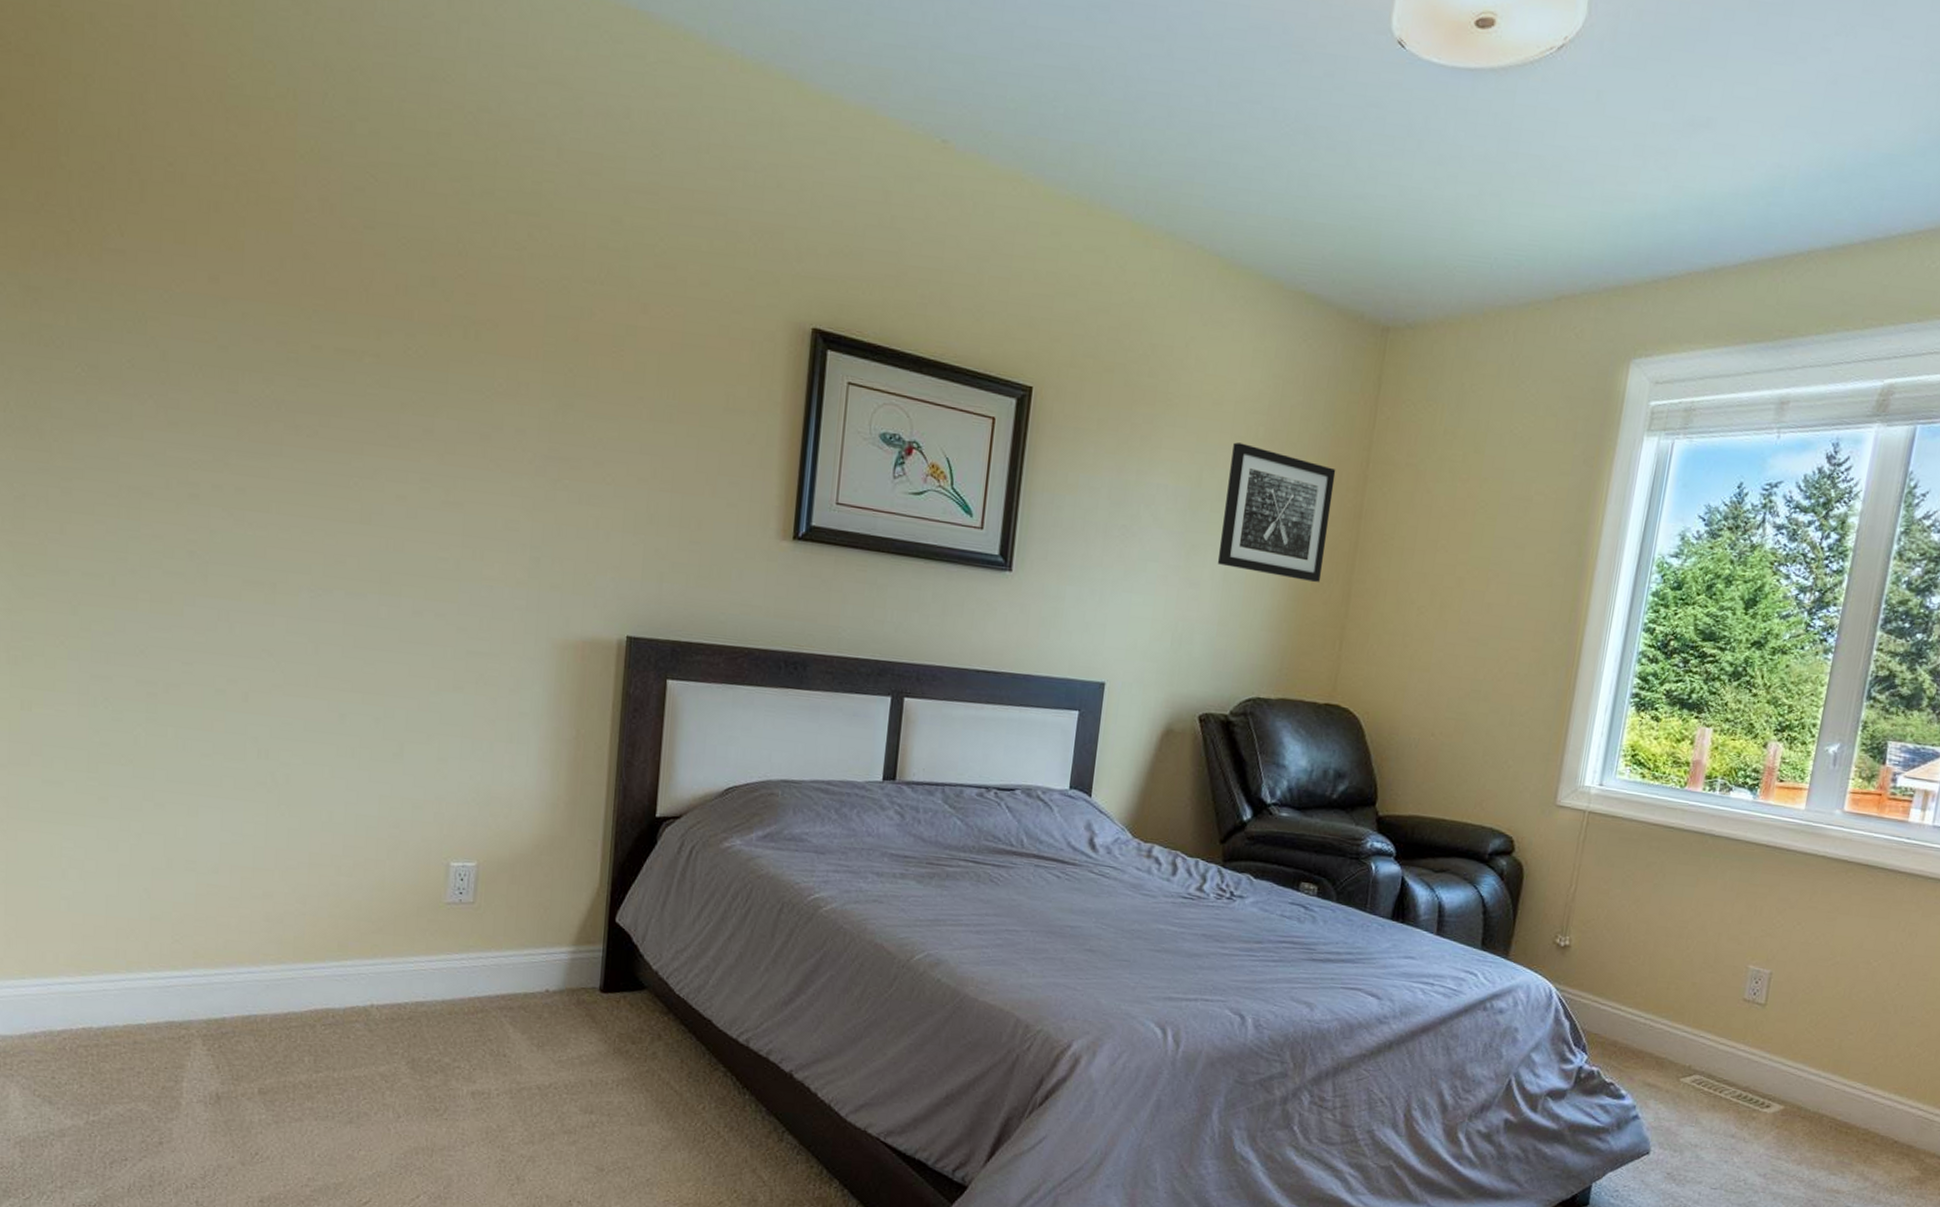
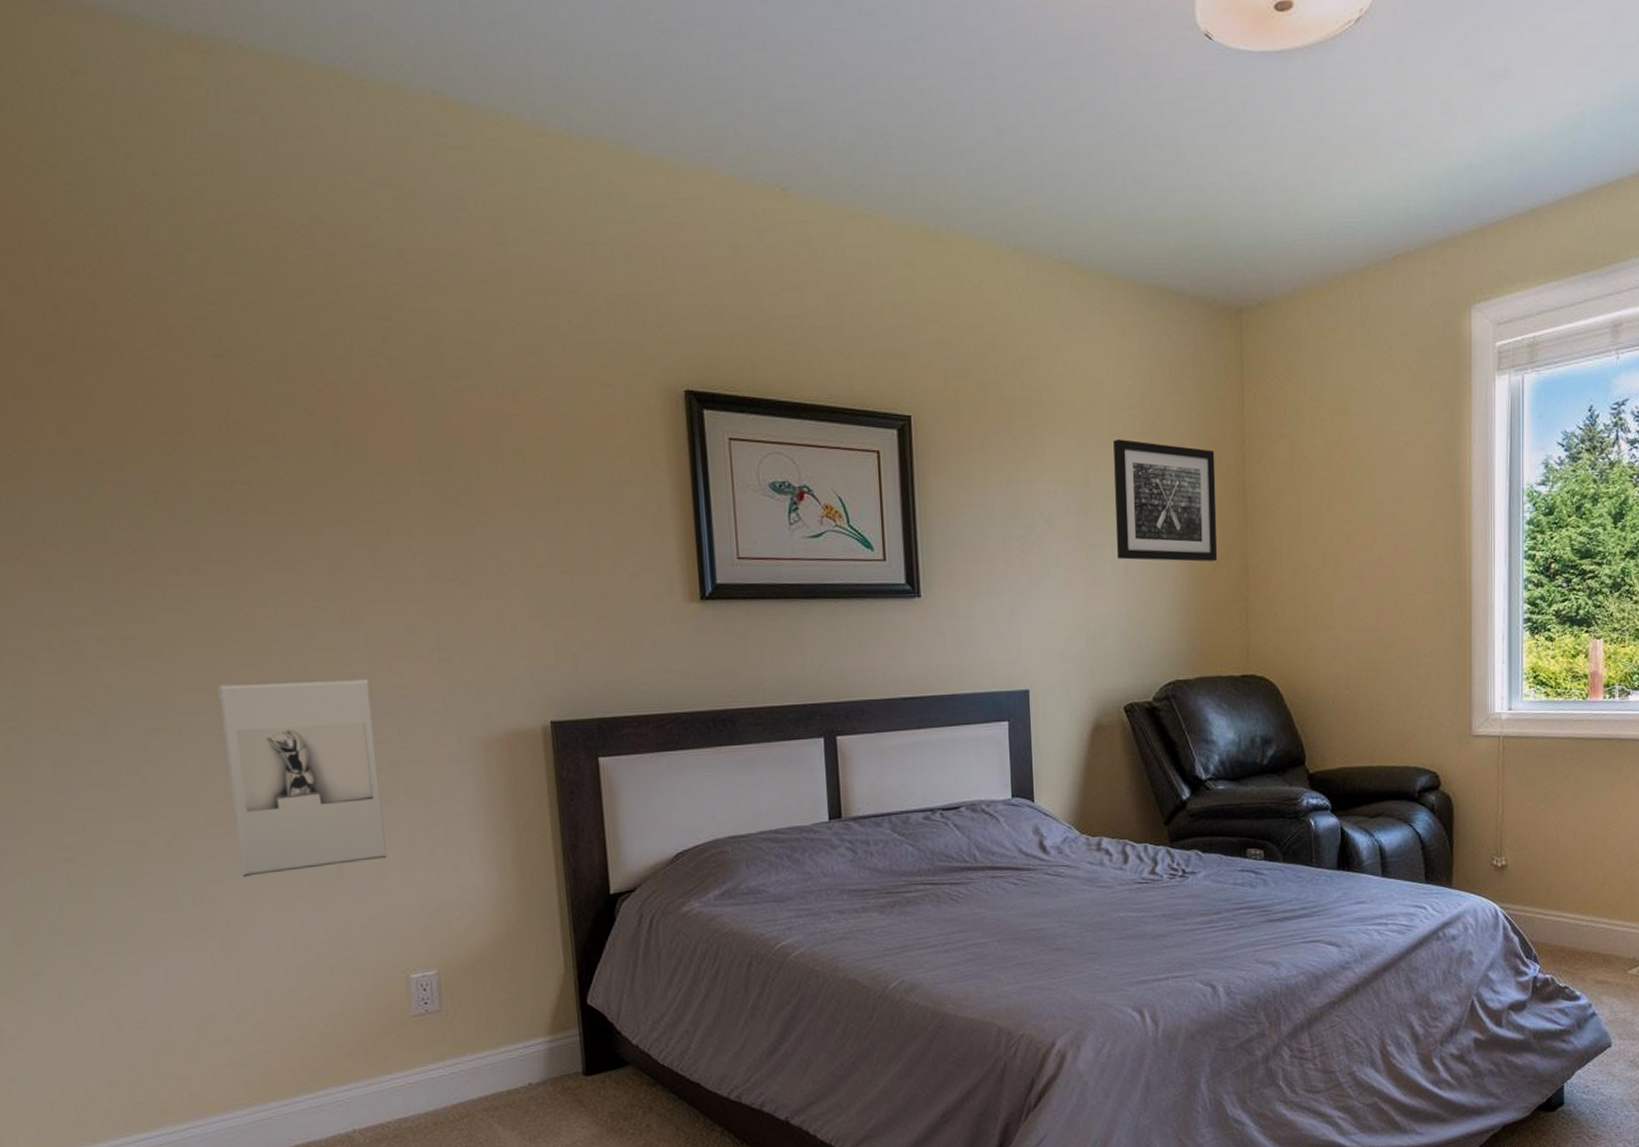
wall sculpture: none [306,548,460,745] -> present [217,678,387,878]

